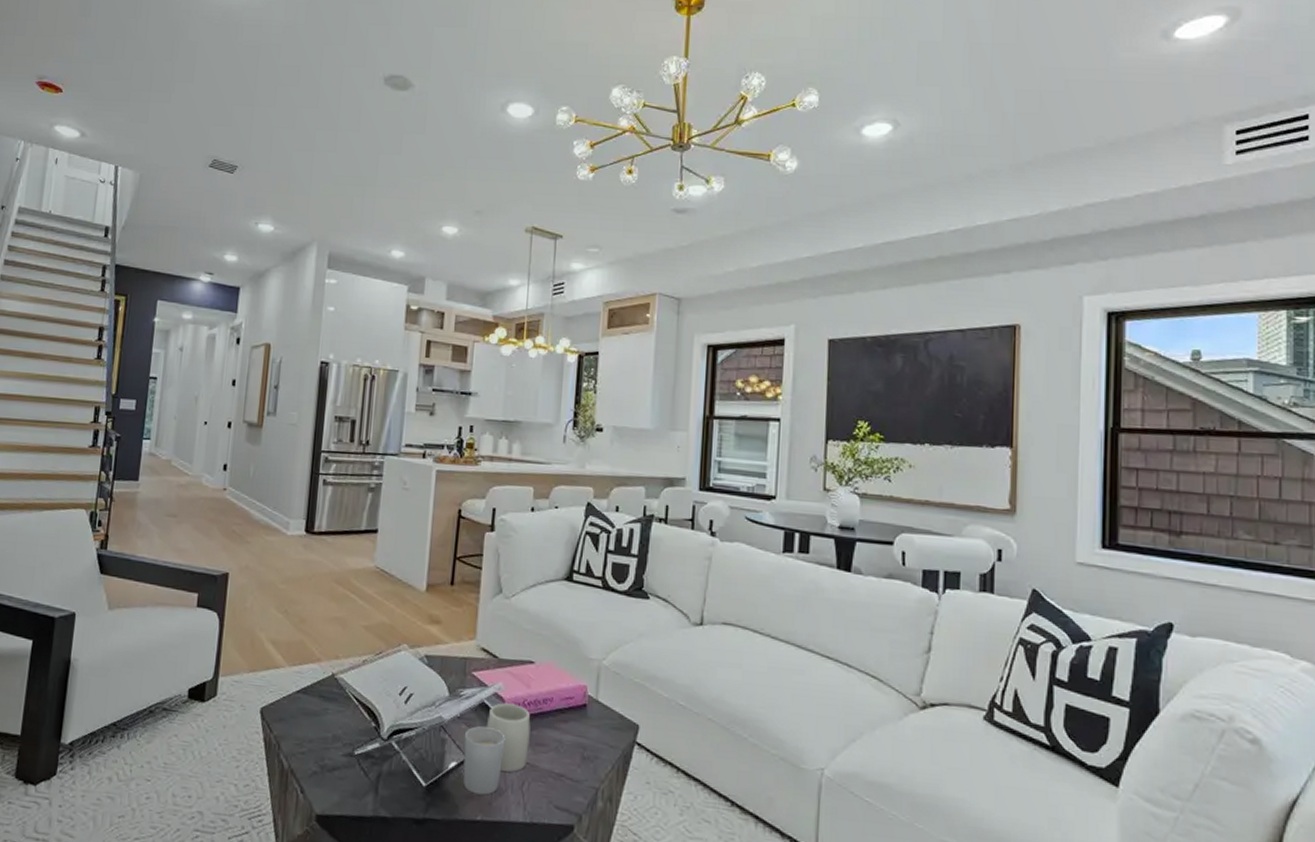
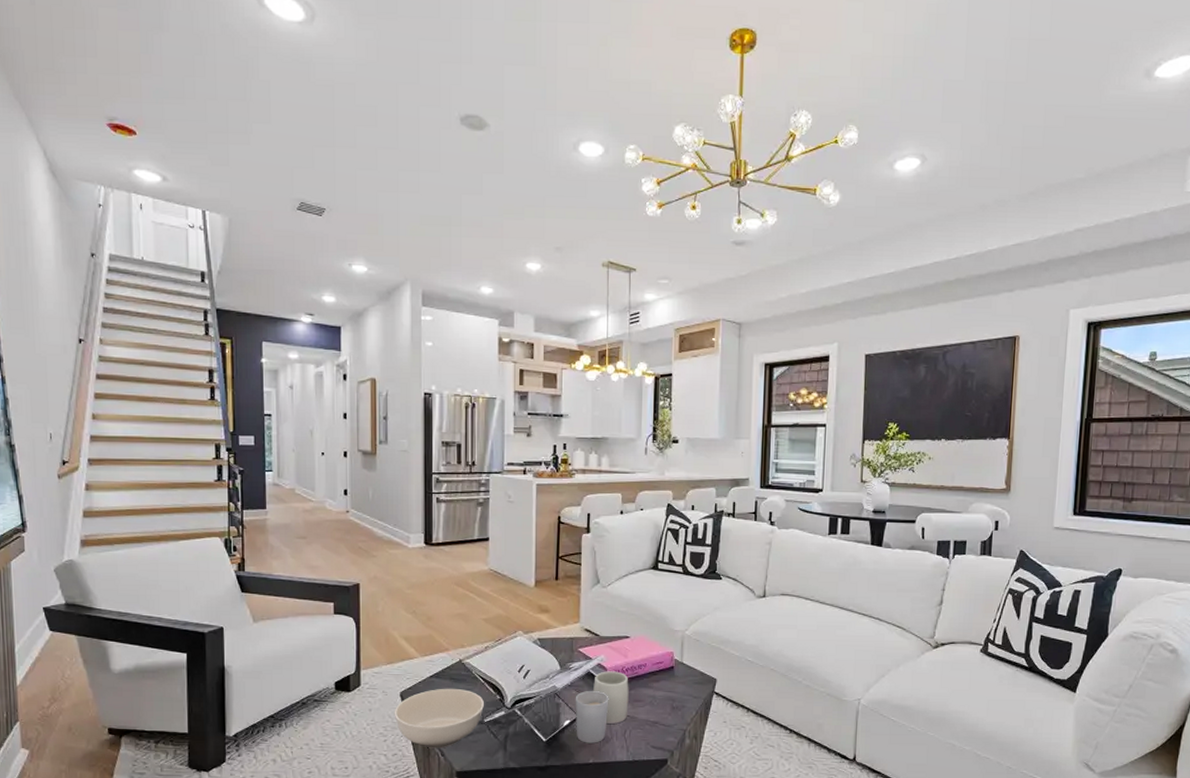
bowl: none [250,707,357,783] -> present [394,688,485,749]

